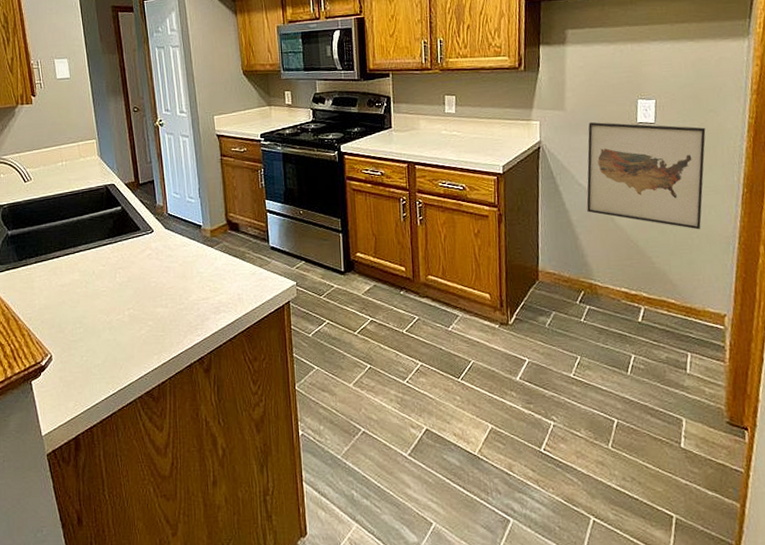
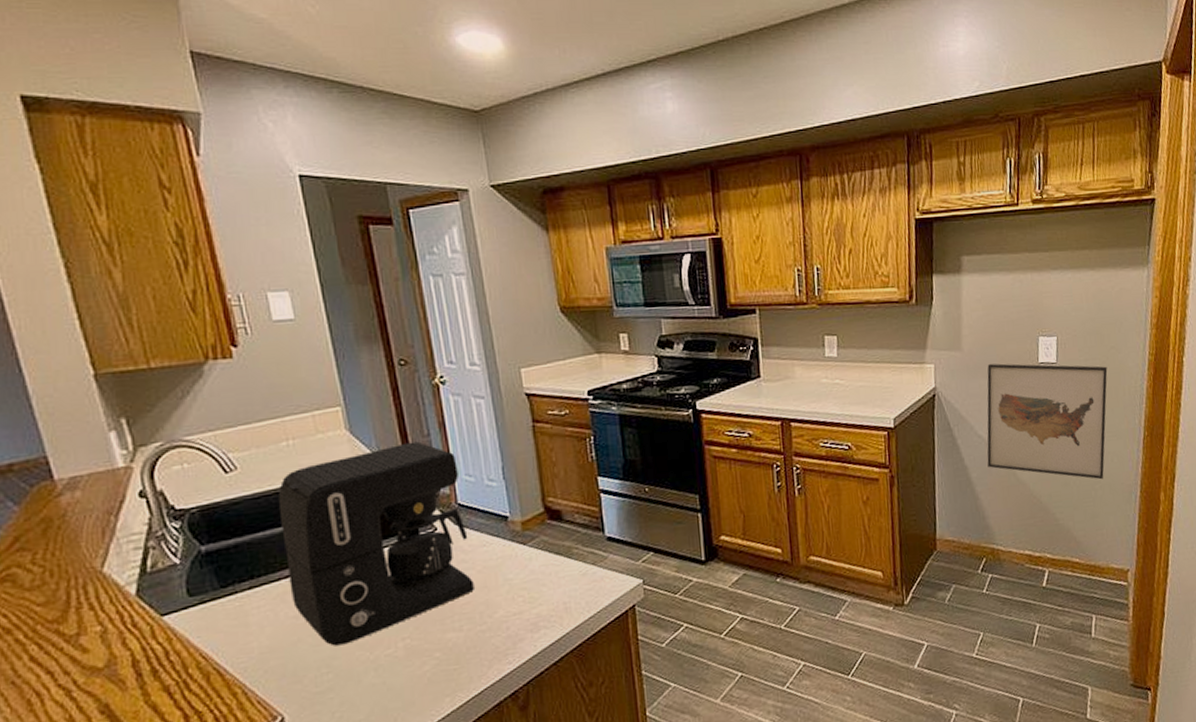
coffee maker: none [55,166,176,309] -> present [278,441,474,646]

